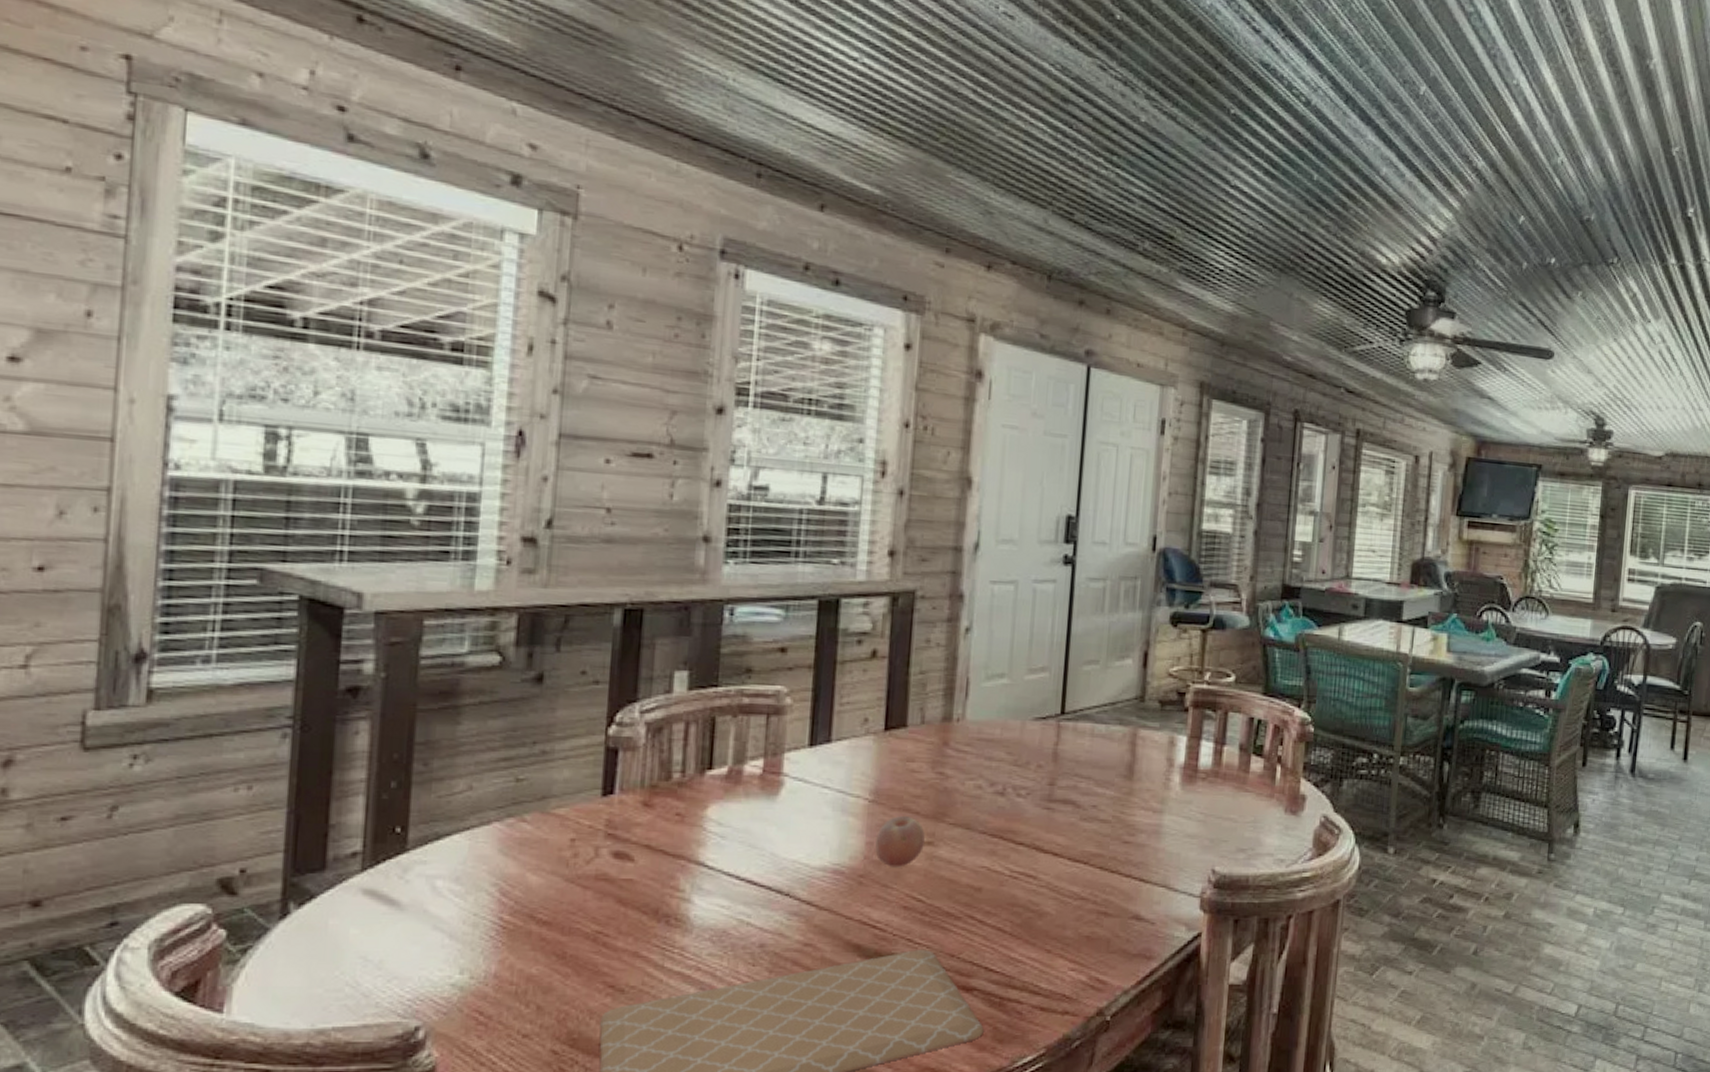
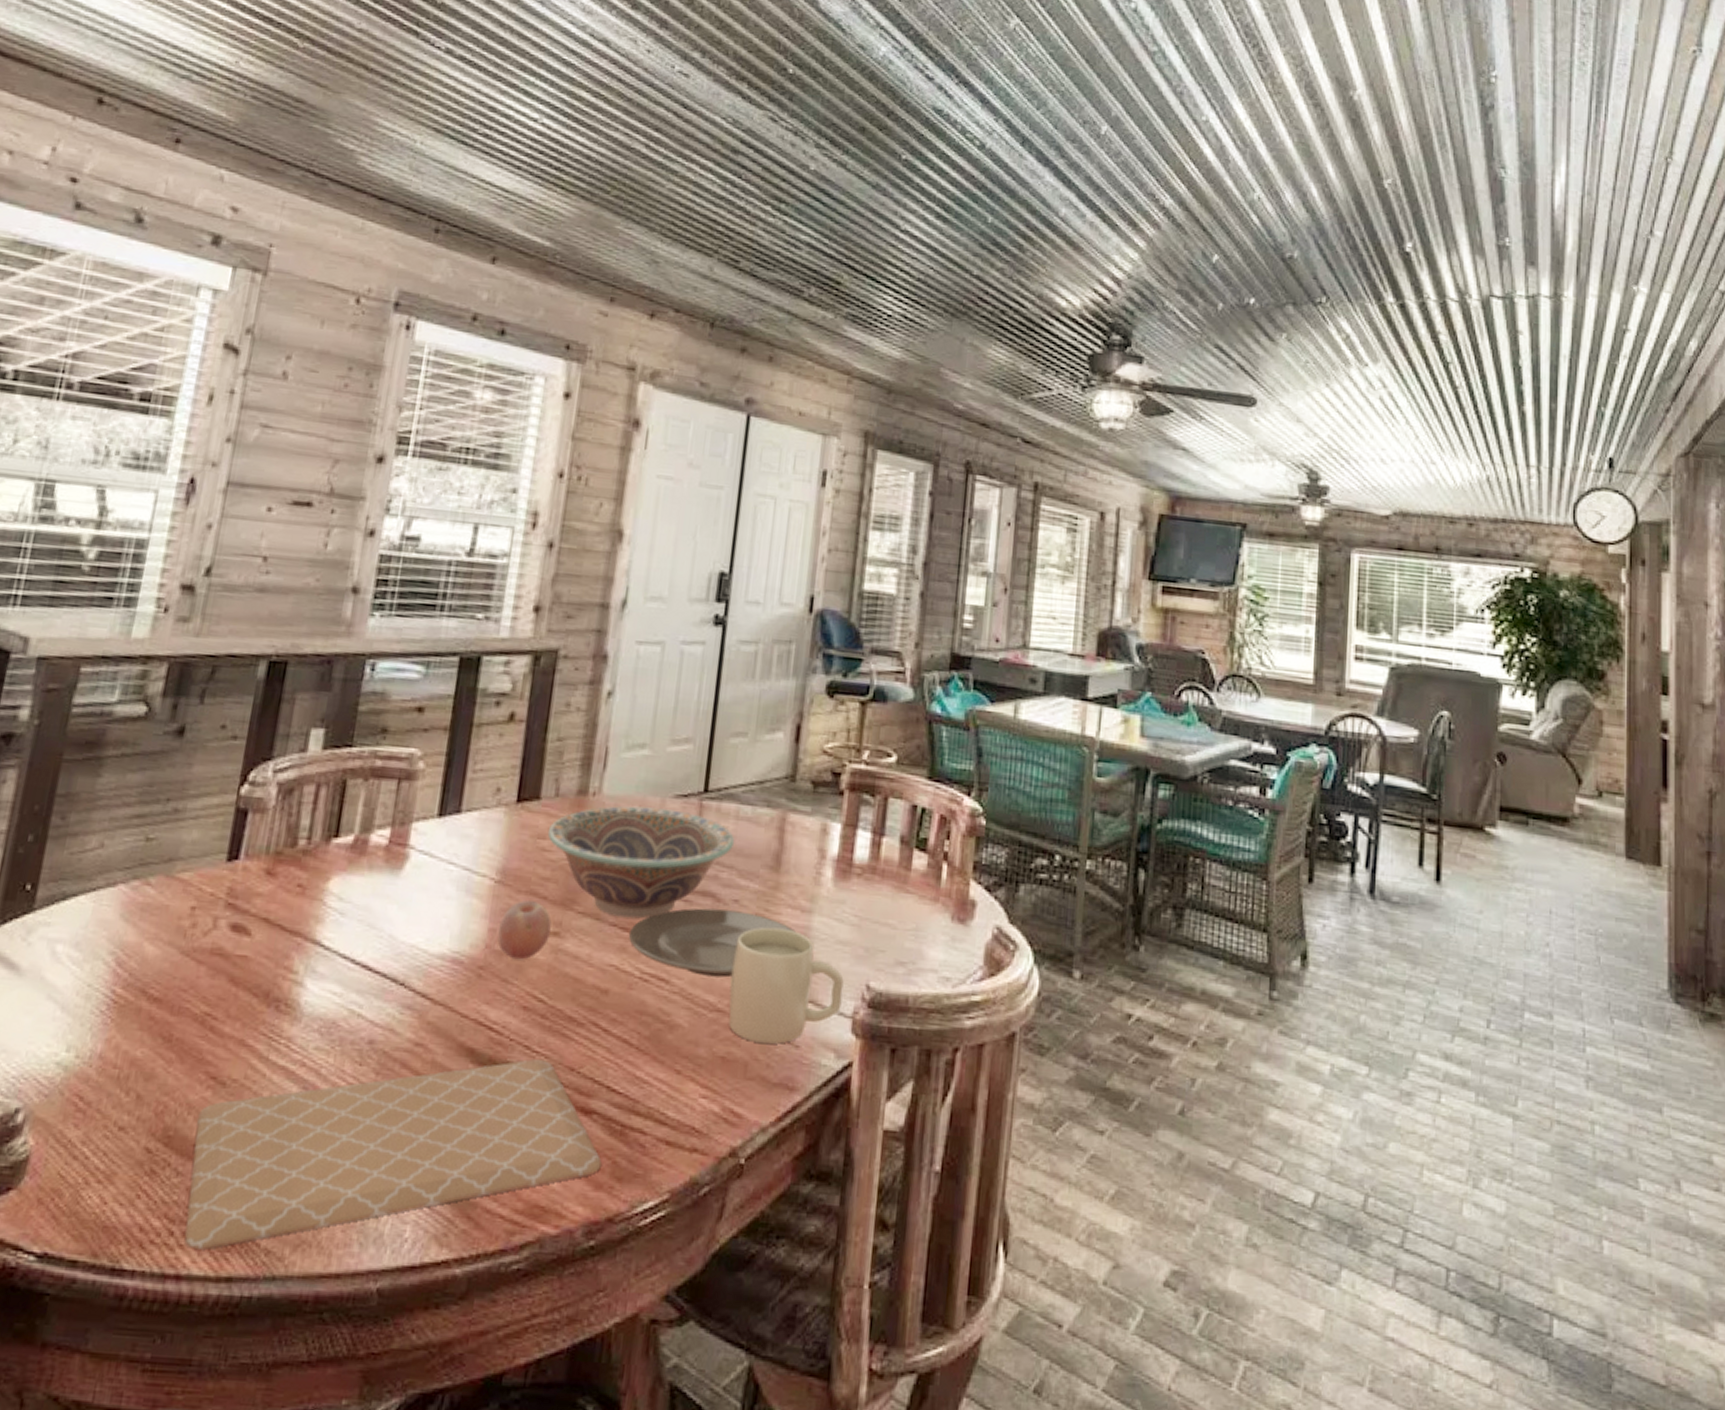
decorative bowl: none [916,729,1091,826] -> present [547,806,735,919]
plate: none [997,814,1150,871] -> present [628,908,797,978]
mug: none [1091,827,1192,924] -> present [728,927,844,1045]

